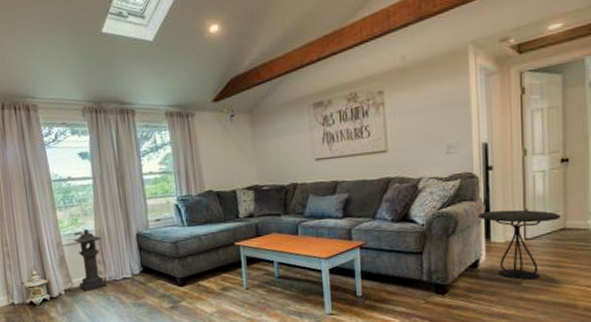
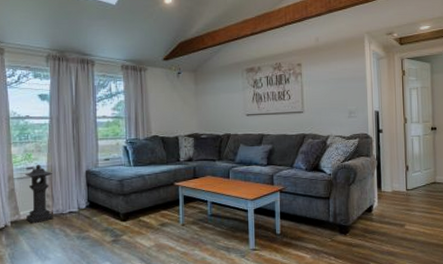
side table: present [478,209,560,280] -> none [372,165,432,224]

